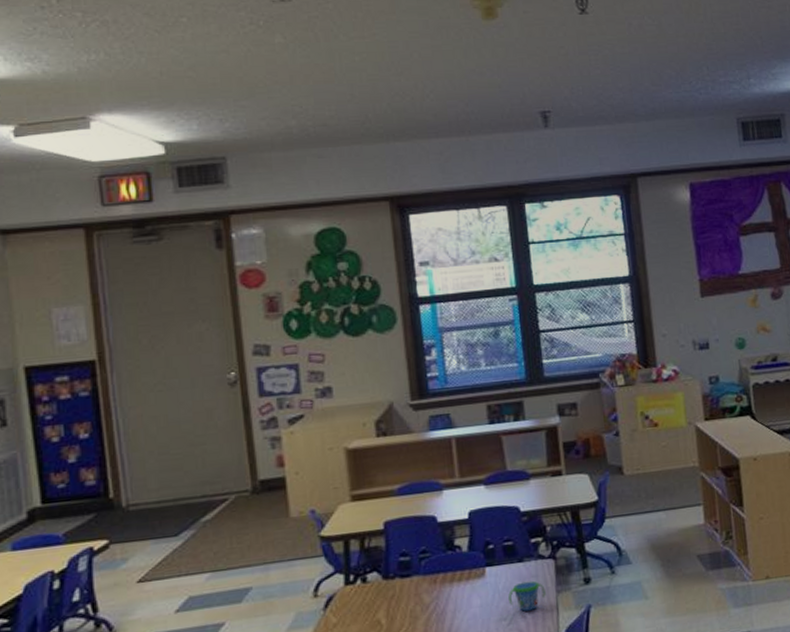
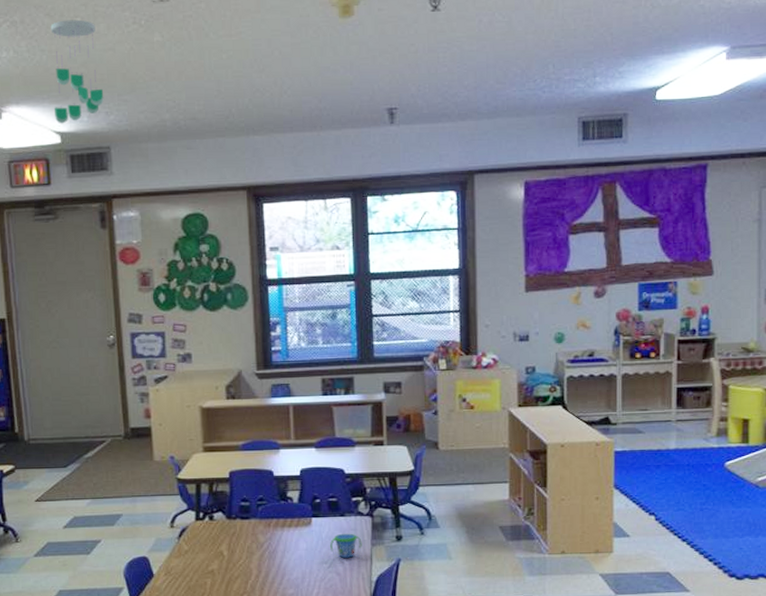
ceiling mobile: none [150,19,217,133] -> present [50,19,104,124]

